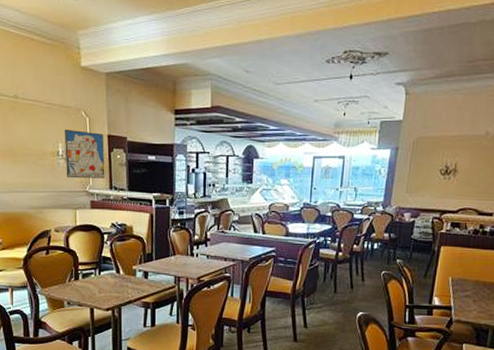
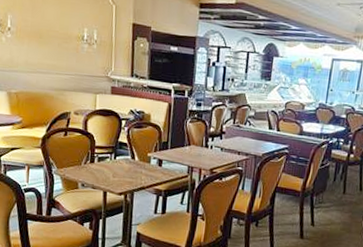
wall art: present [64,129,105,179] -> none [89,14,129,66]

